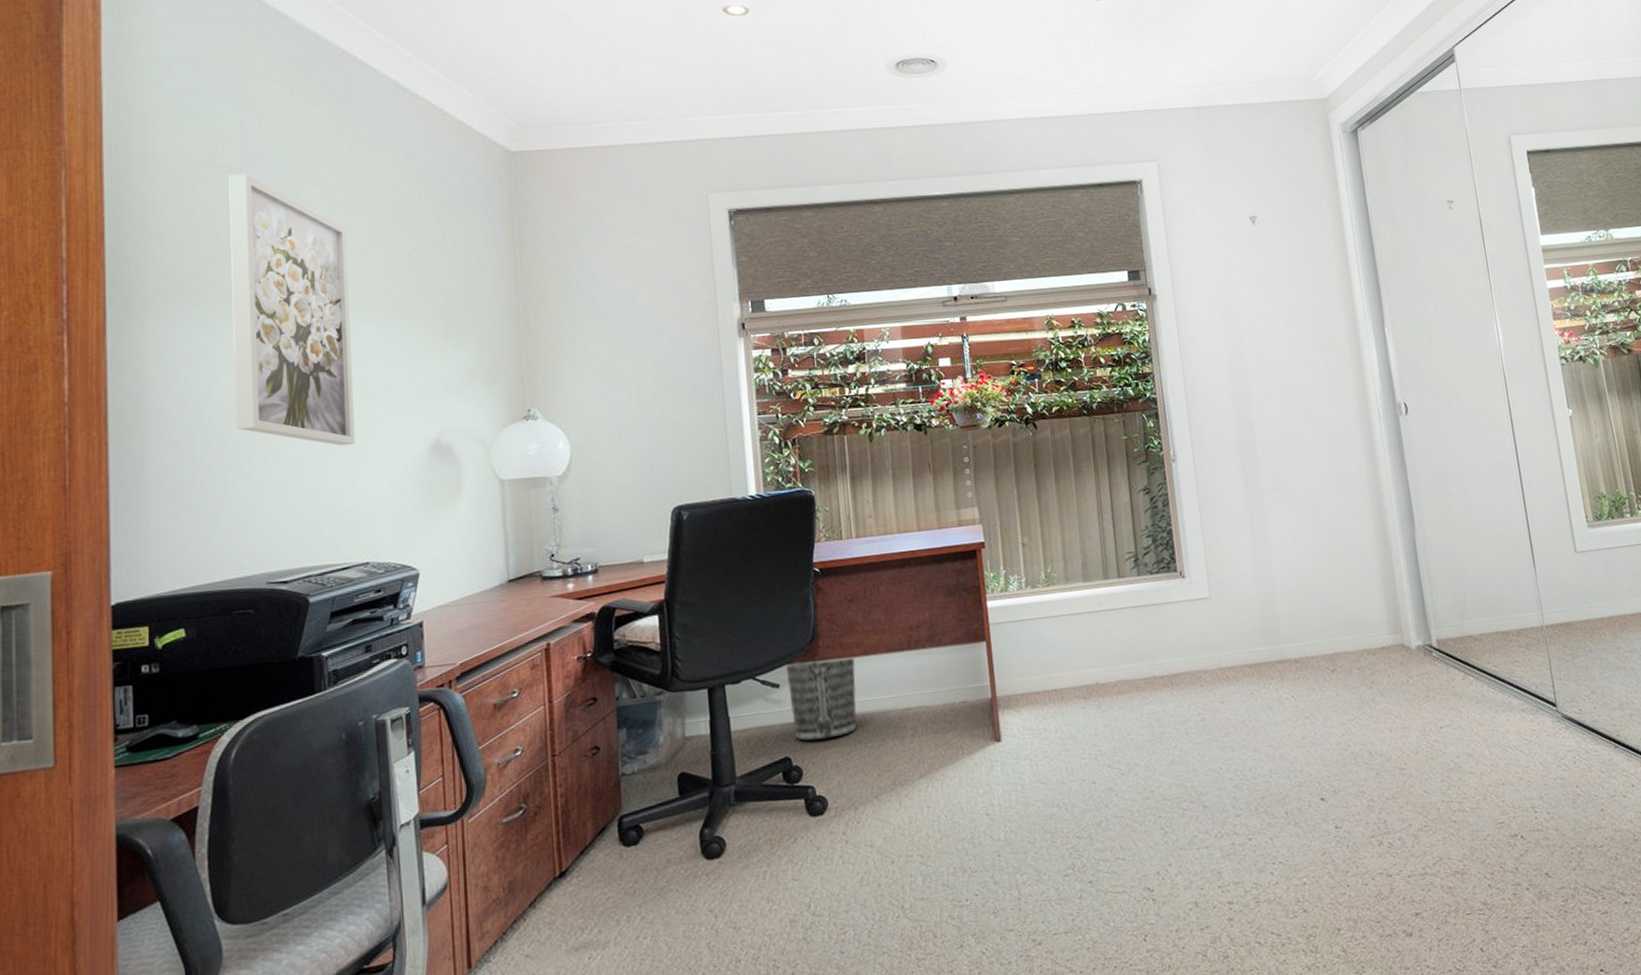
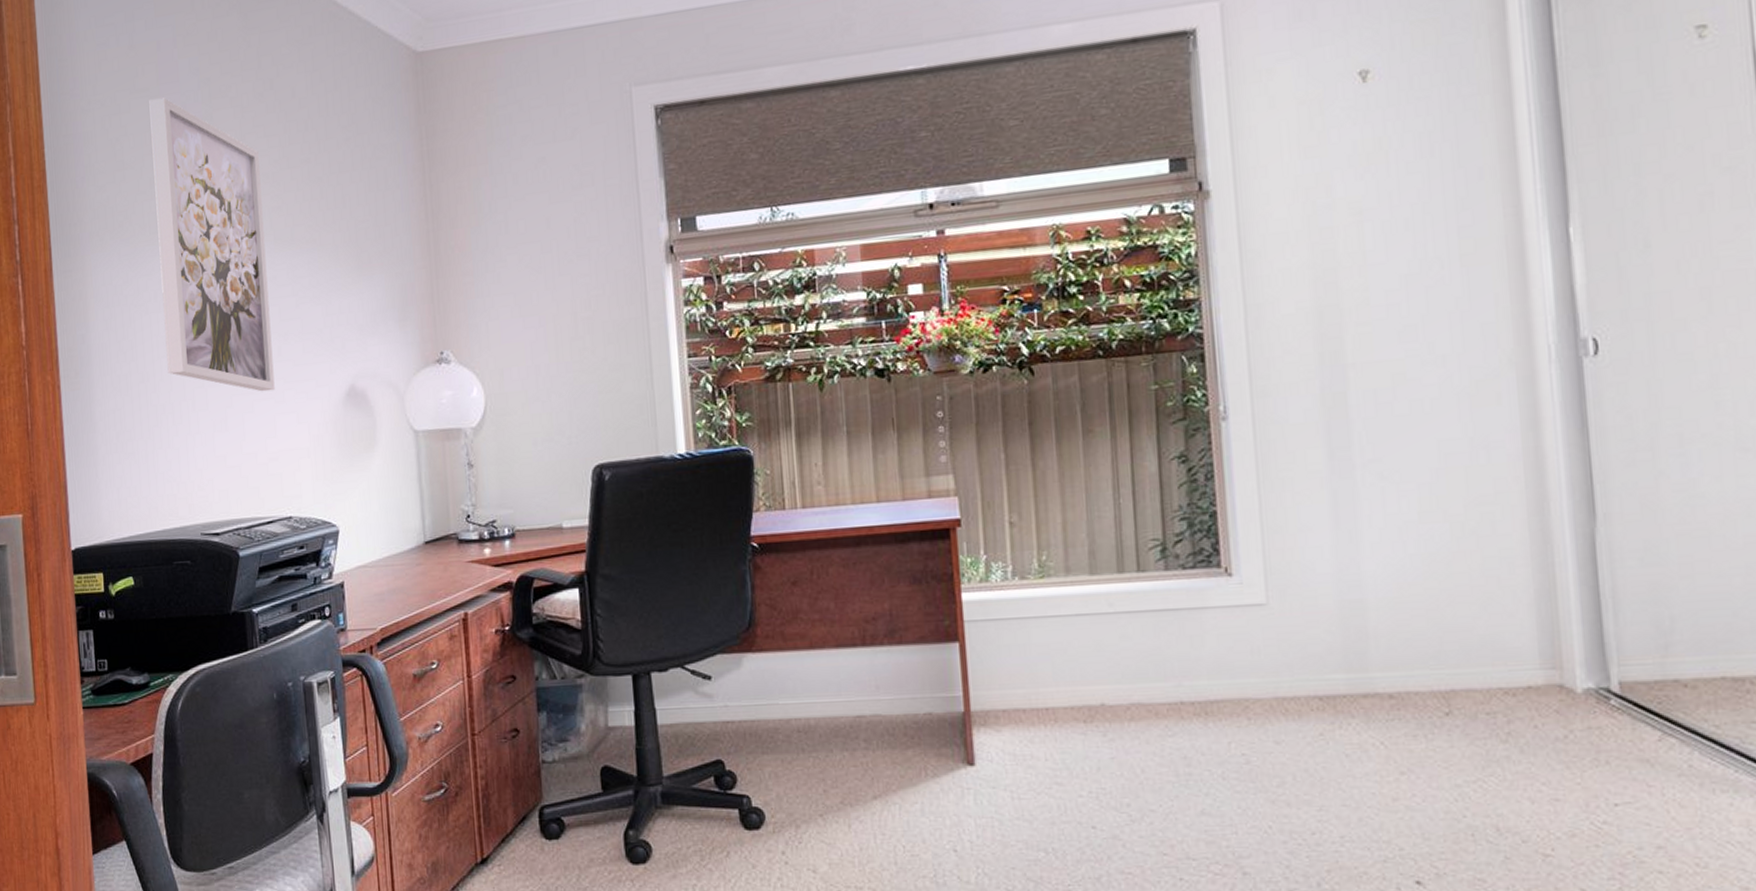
wastebasket: present [785,657,857,742] -> none [718,650,800,744]

